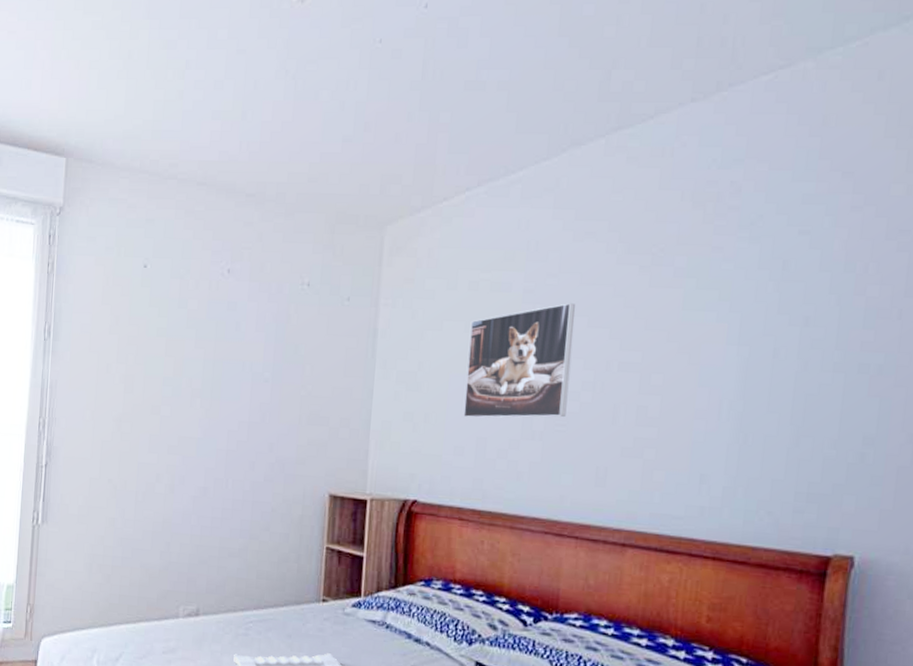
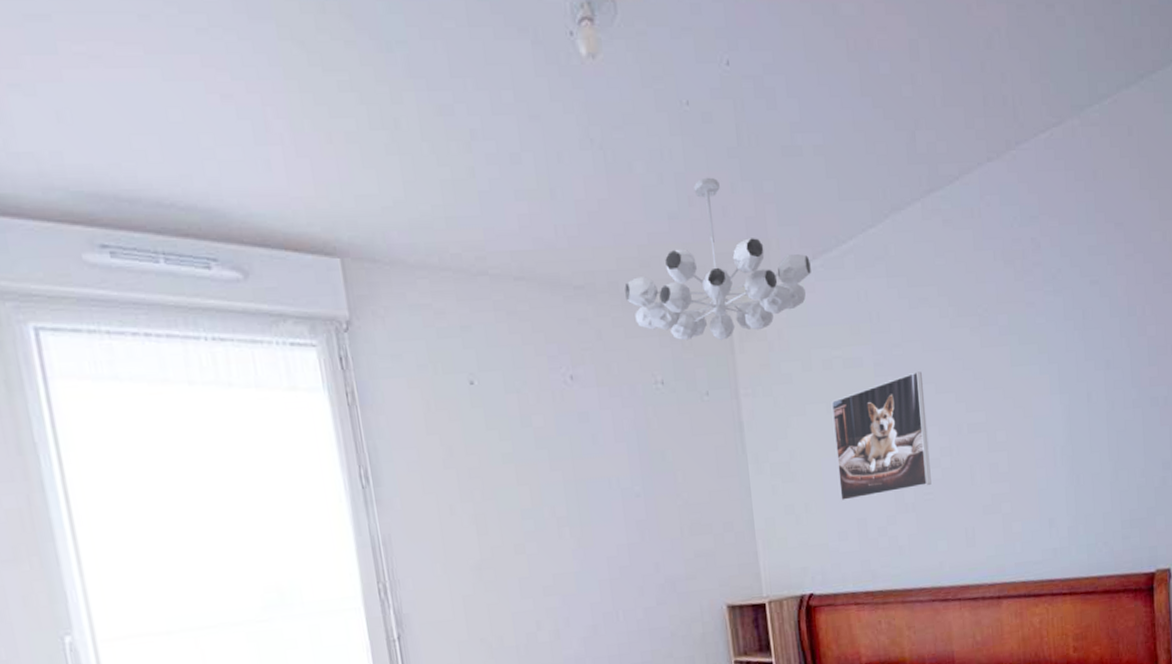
chandelier: none [290,106,474,253] -> present [624,177,811,341]

